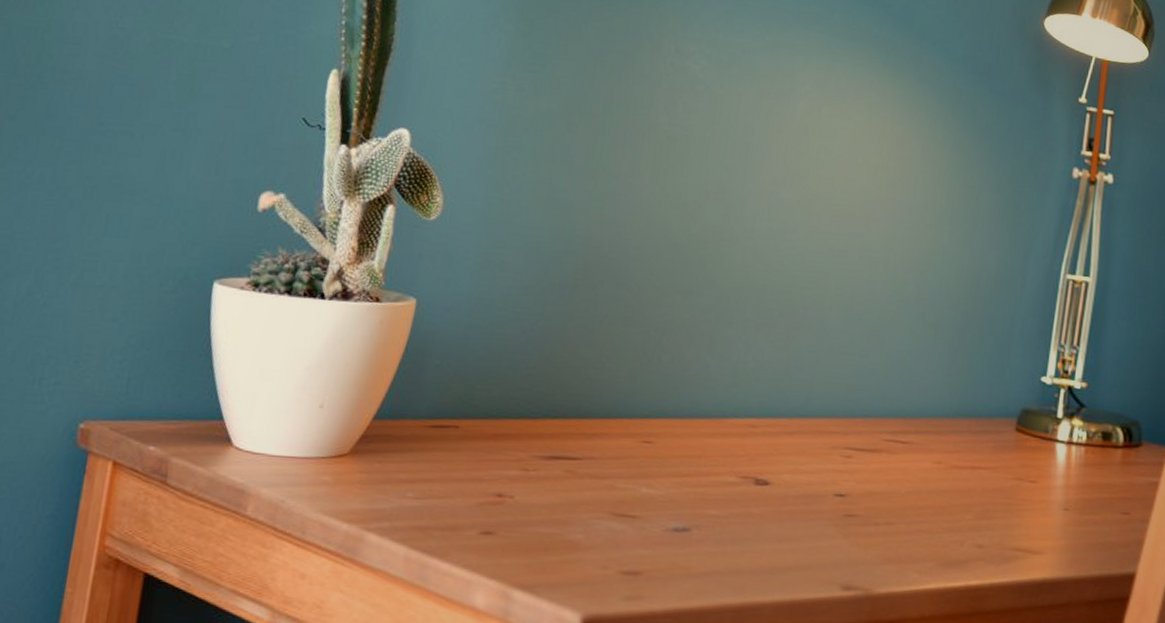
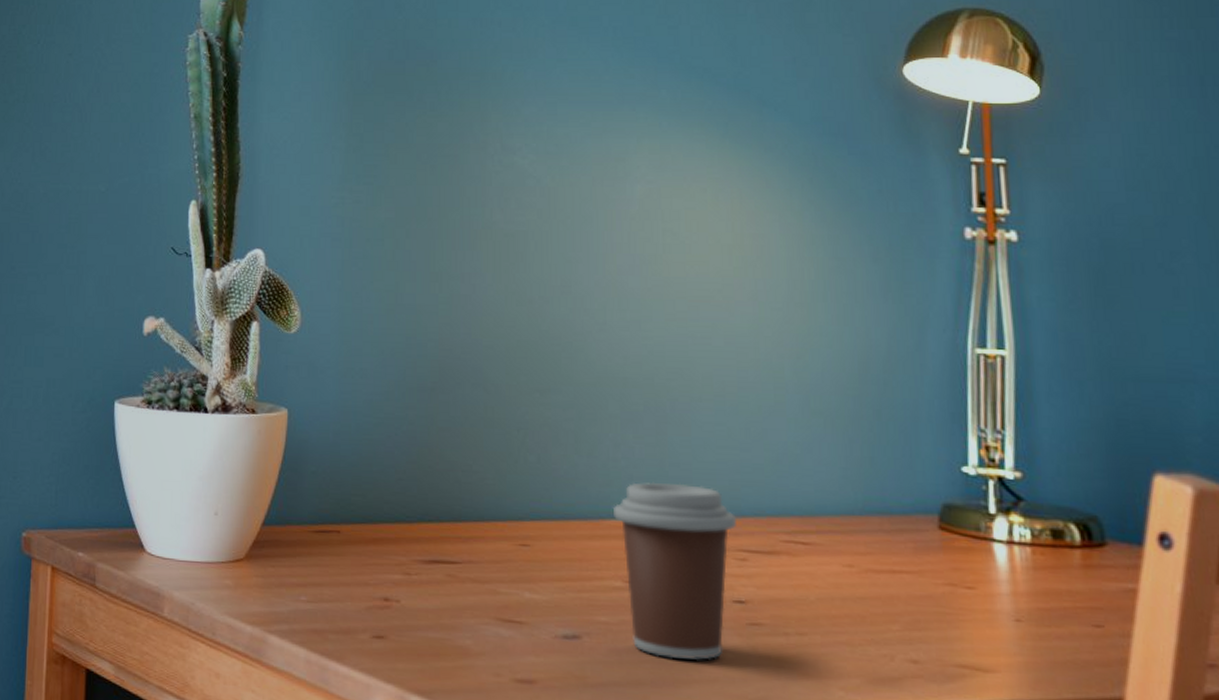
coffee cup: none [736,383,847,549] -> present [612,482,736,660]

